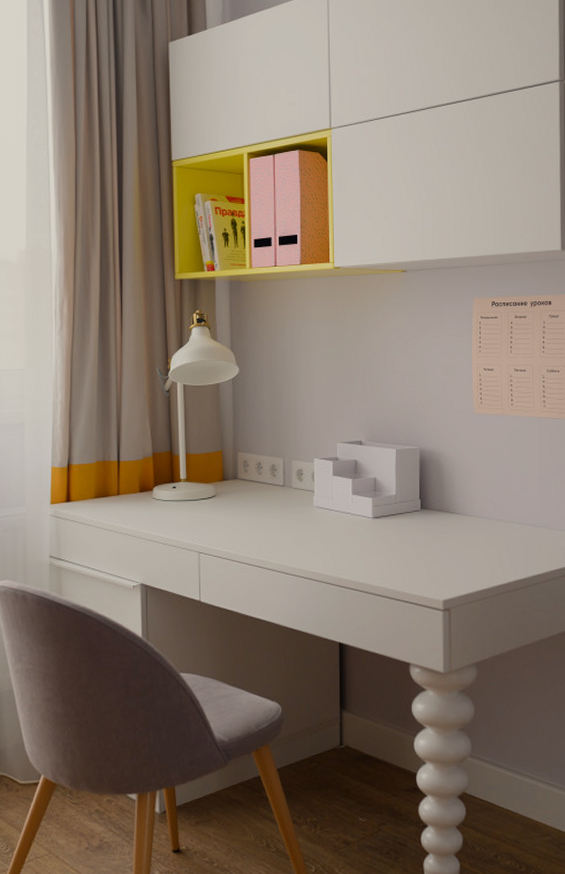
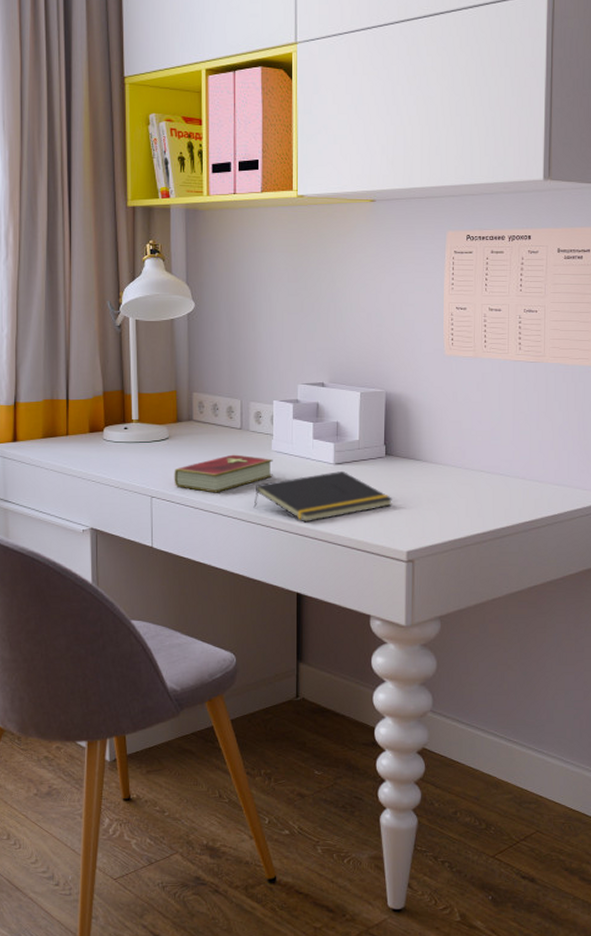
hardcover book: none [220,510,315,548] -> present [174,454,273,493]
notepad: none [296,525,429,575] -> present [253,471,393,522]

